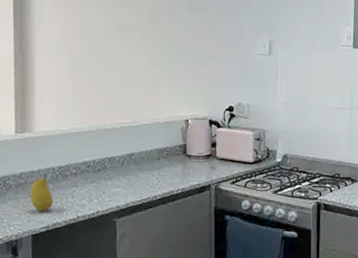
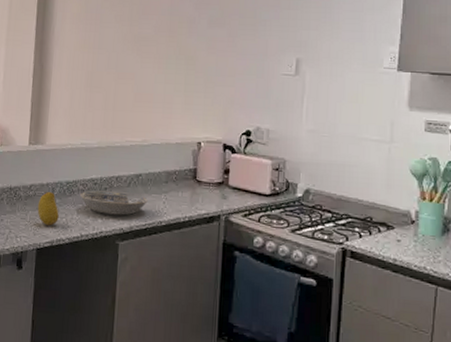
bowl: none [74,172,142,194] -> present [80,190,148,216]

